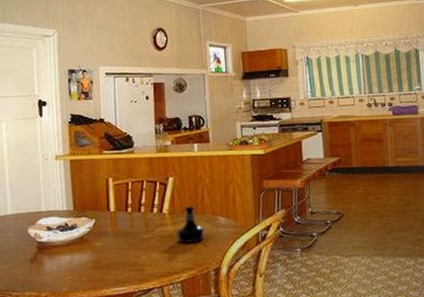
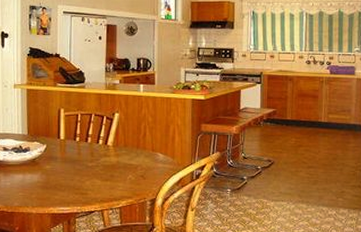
tequila bottle: present [176,206,205,243] -> none [119,141,145,174]

